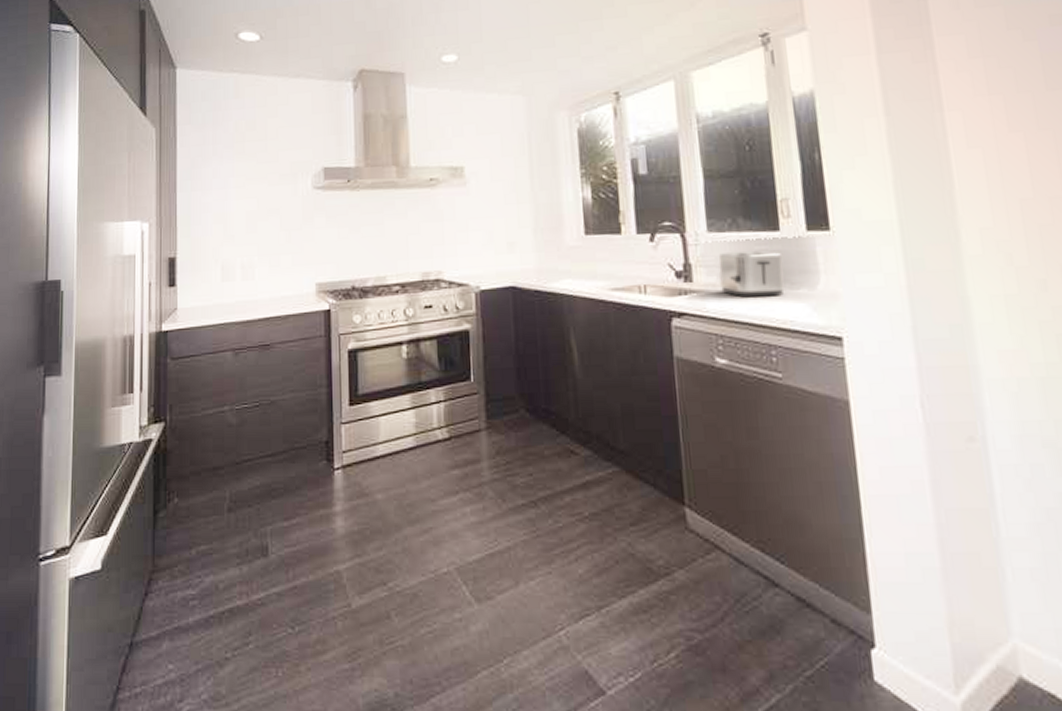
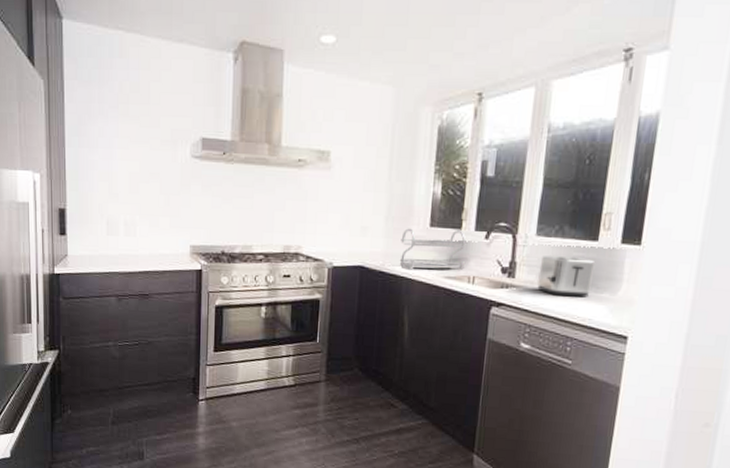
dish rack: none [554,235,633,286] -> present [399,228,467,271]

